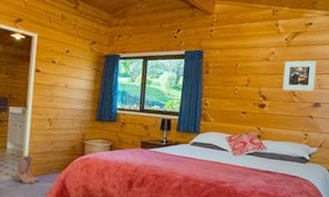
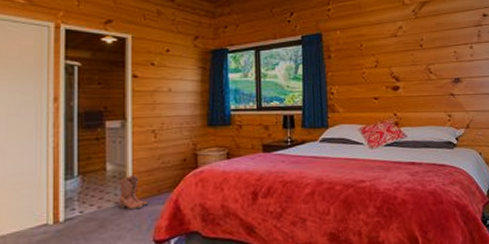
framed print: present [282,60,316,92] -> none [415,31,452,68]

